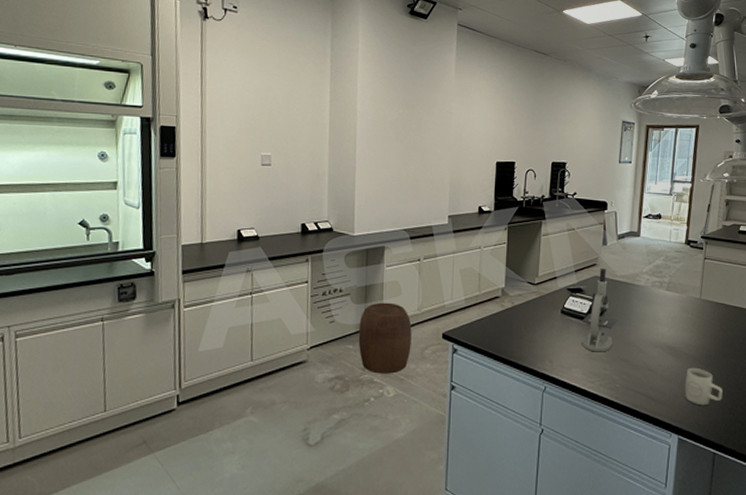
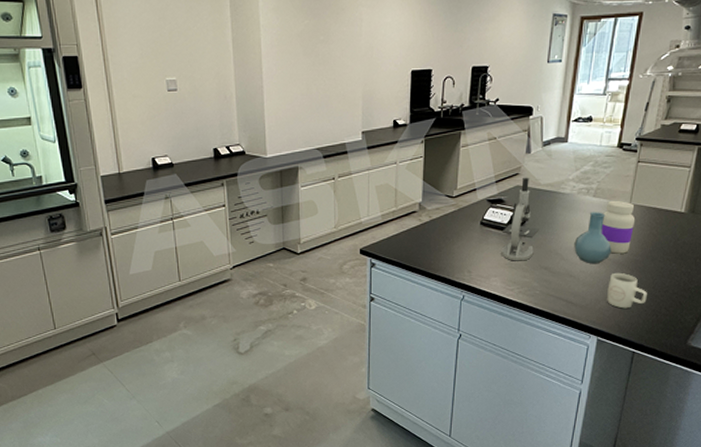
stool: present [358,302,412,374] -> none [278,222,330,289]
flask: none [651,305,686,358] -> present [574,212,612,264]
jar: none [675,294,706,348] -> present [601,200,636,254]

